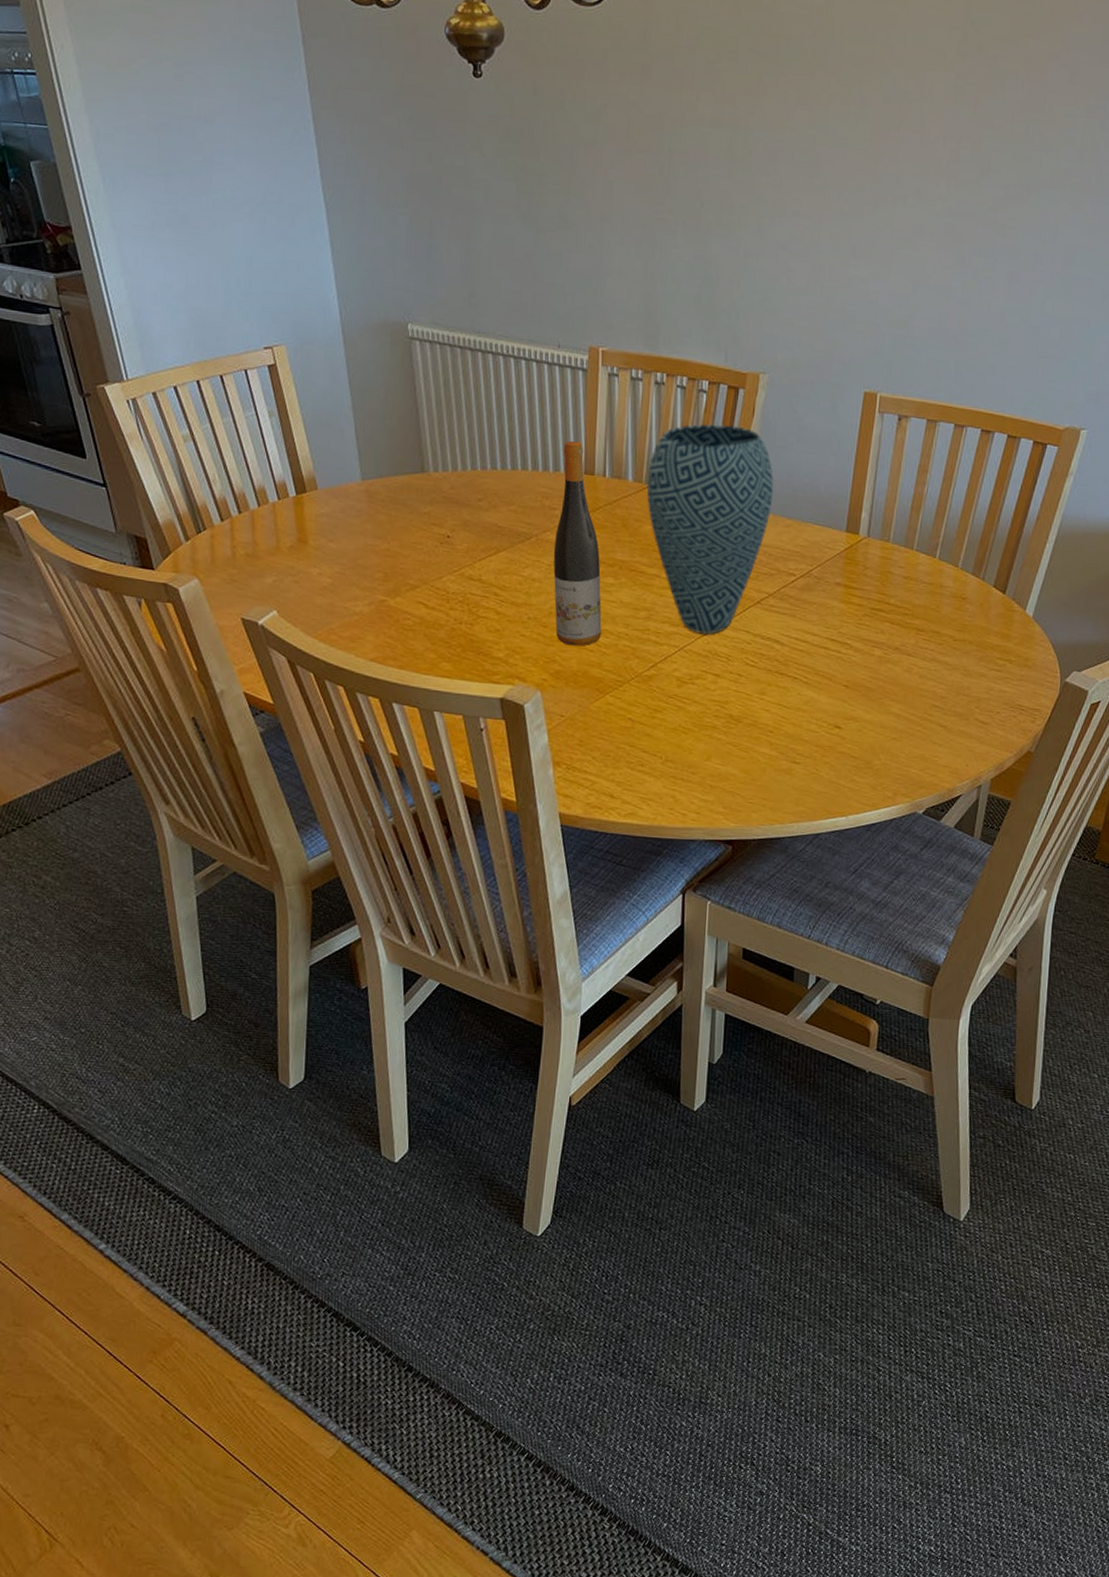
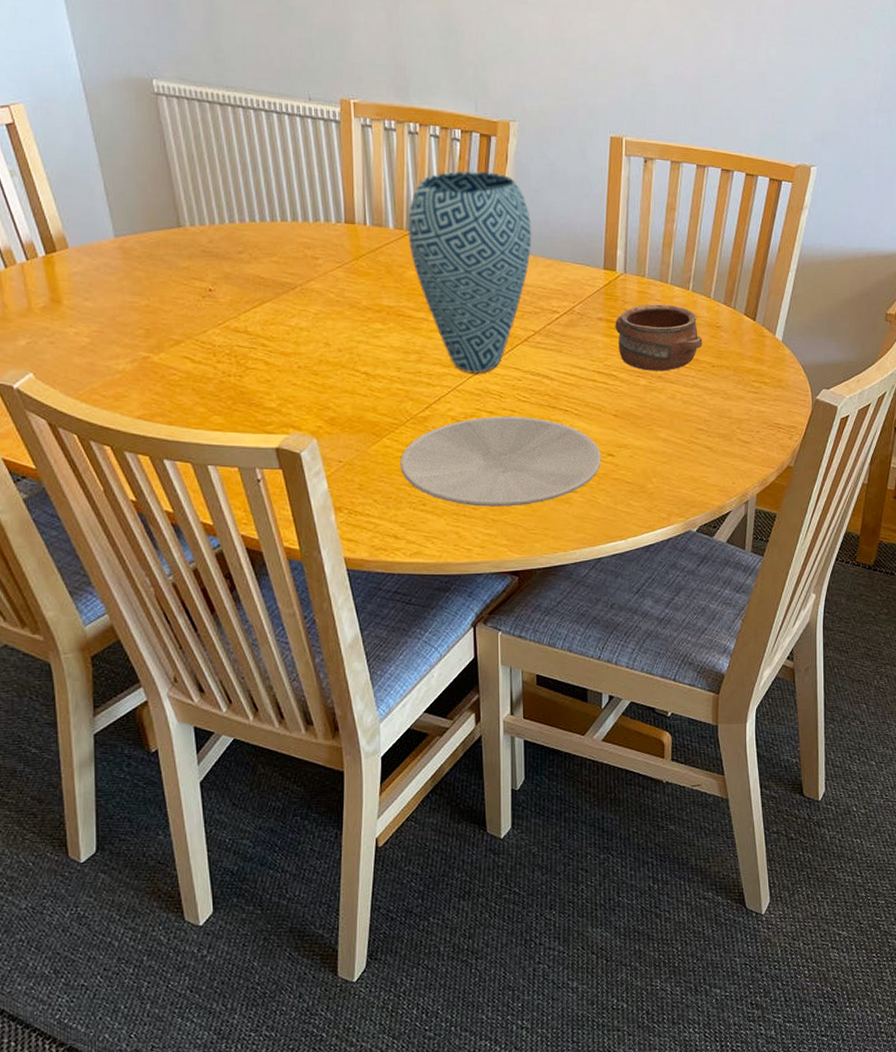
wine bottle: present [553,440,602,647] -> none [319,191,373,392]
plate: none [621,679,829,774] -> present [400,416,602,507]
pottery: none [853,571,946,643] -> present [615,304,703,371]

